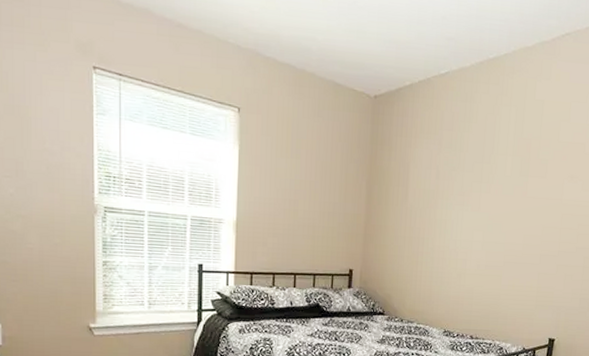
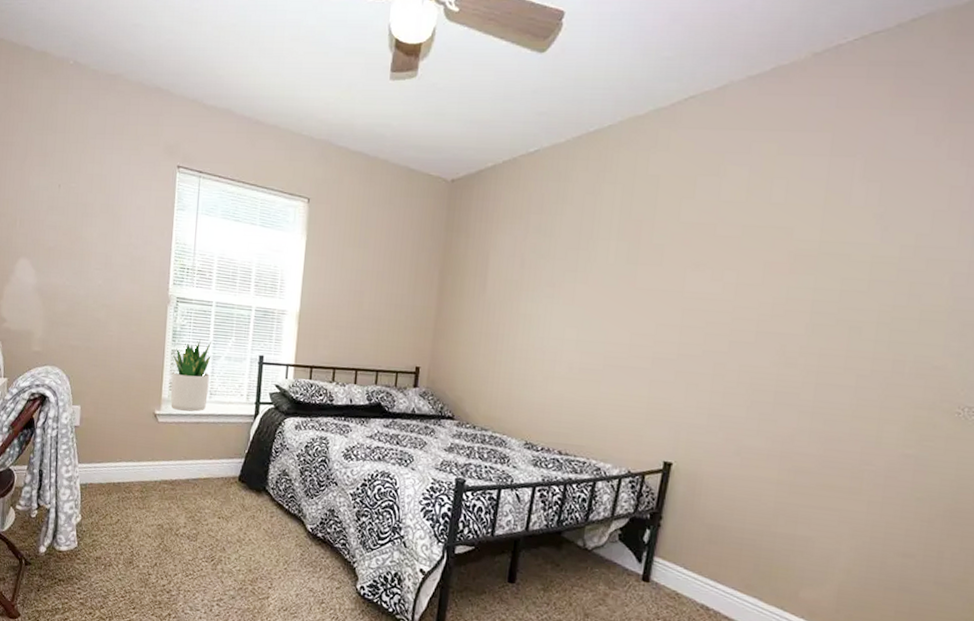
planter: none [105,249,147,324] -> present [170,339,212,412]

